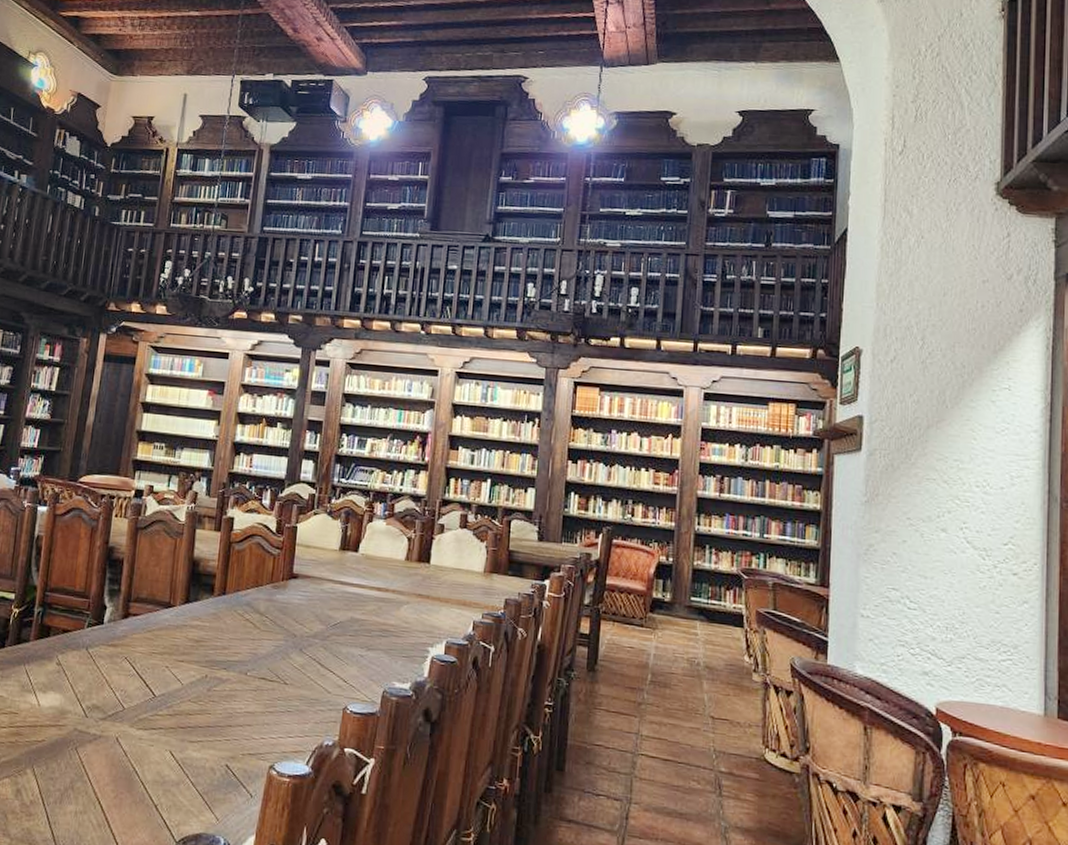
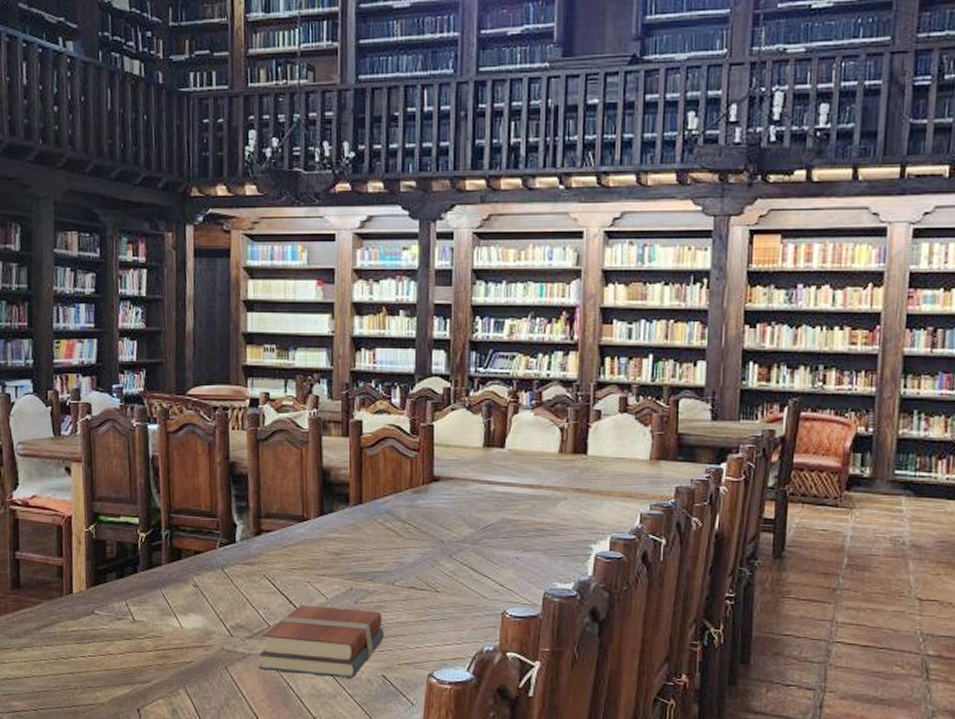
books: none [107,689,232,766] -> present [258,605,384,678]

